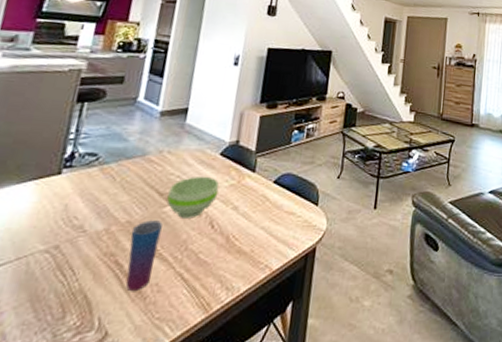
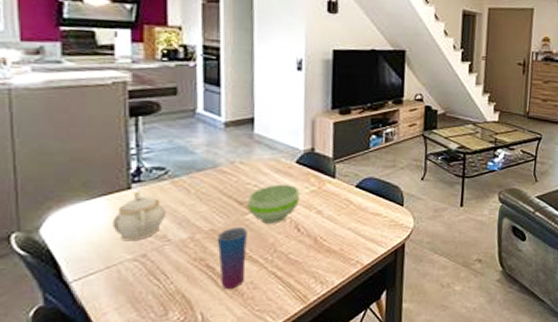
teapot: none [33,177,89,231] -> present [112,191,165,242]

